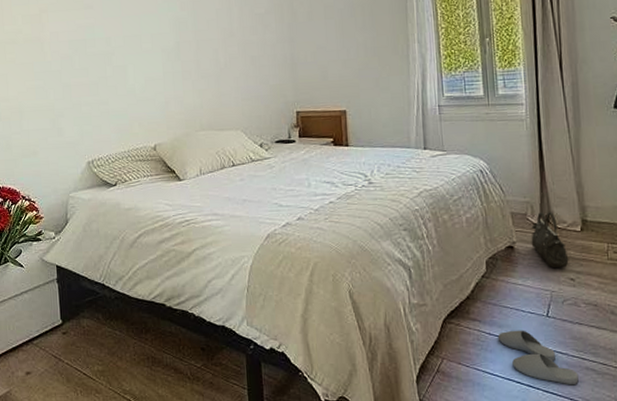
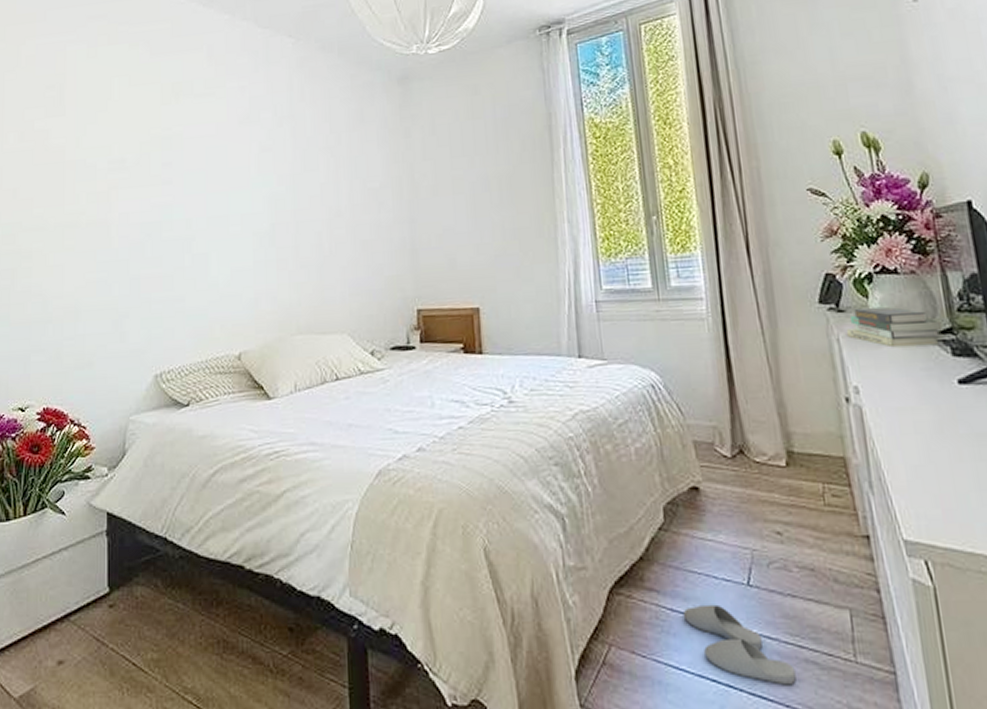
shoulder bag: present [531,211,569,269] -> none [721,439,773,518]

